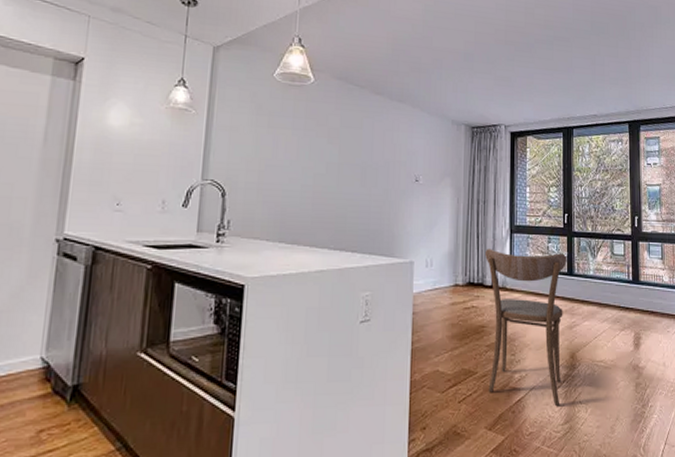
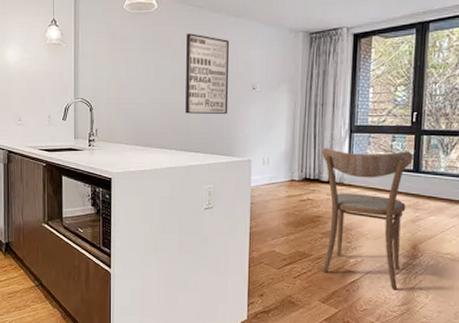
wall art: none [342,114,392,208] -> present [185,33,229,114]

